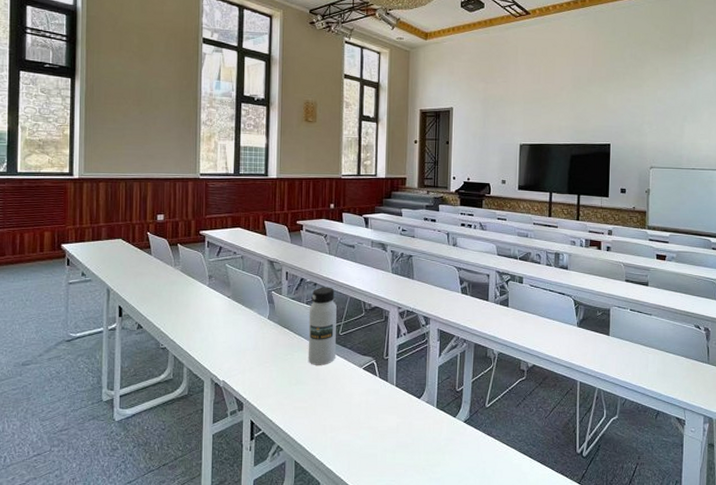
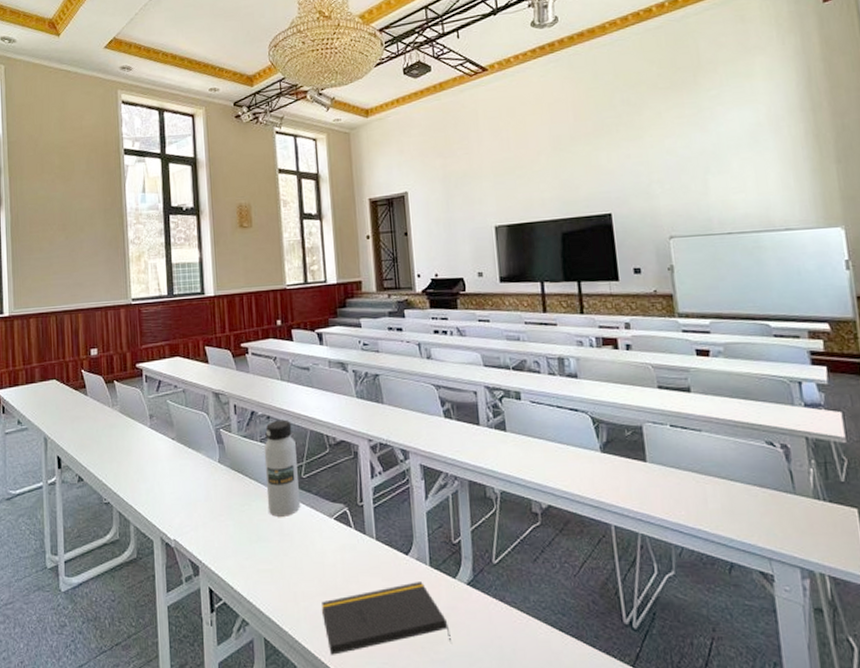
notepad: none [346,419,447,474] -> present [322,582,451,655]

